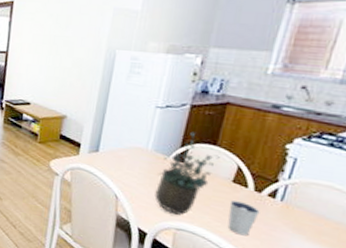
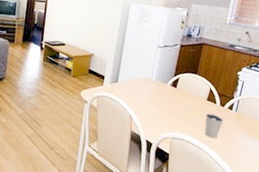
potted plant: present [155,131,220,215] -> none [157,65,199,127]

